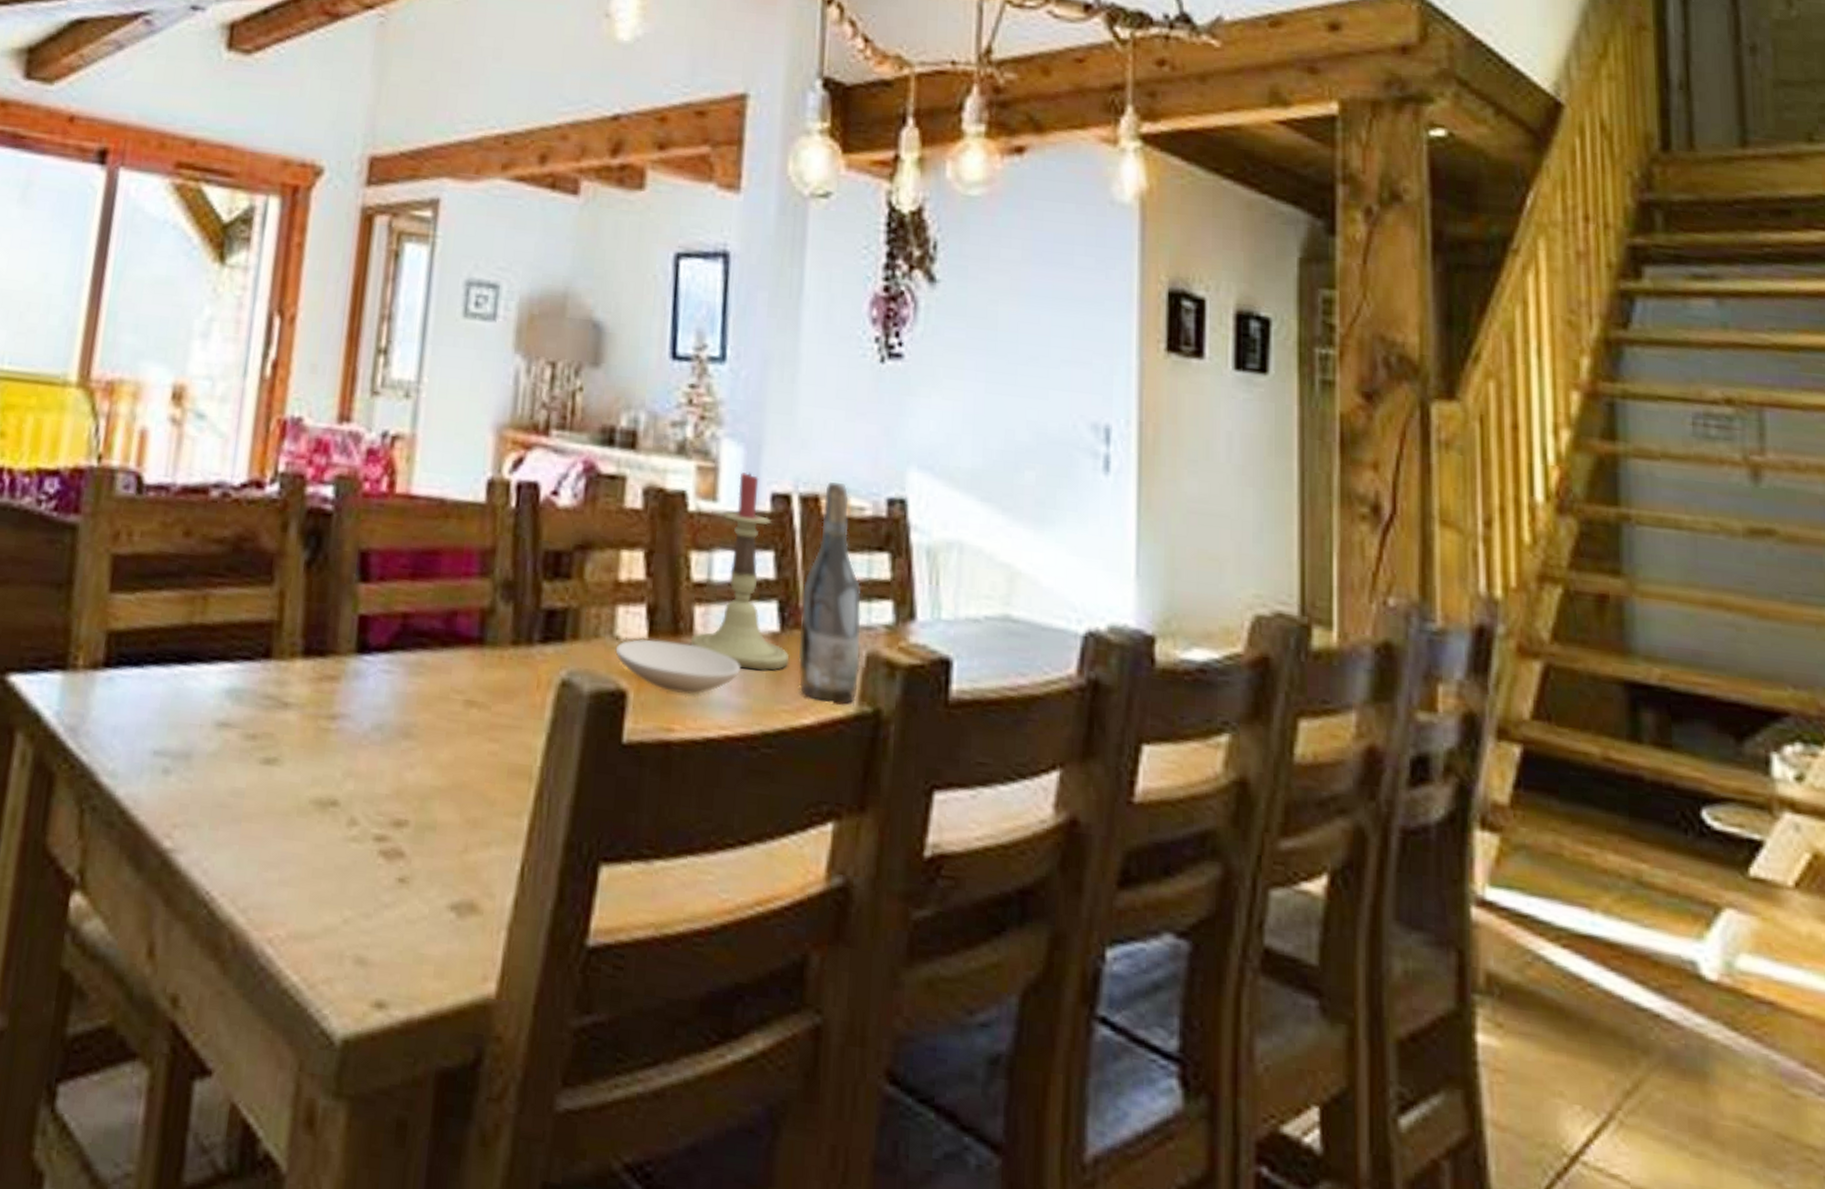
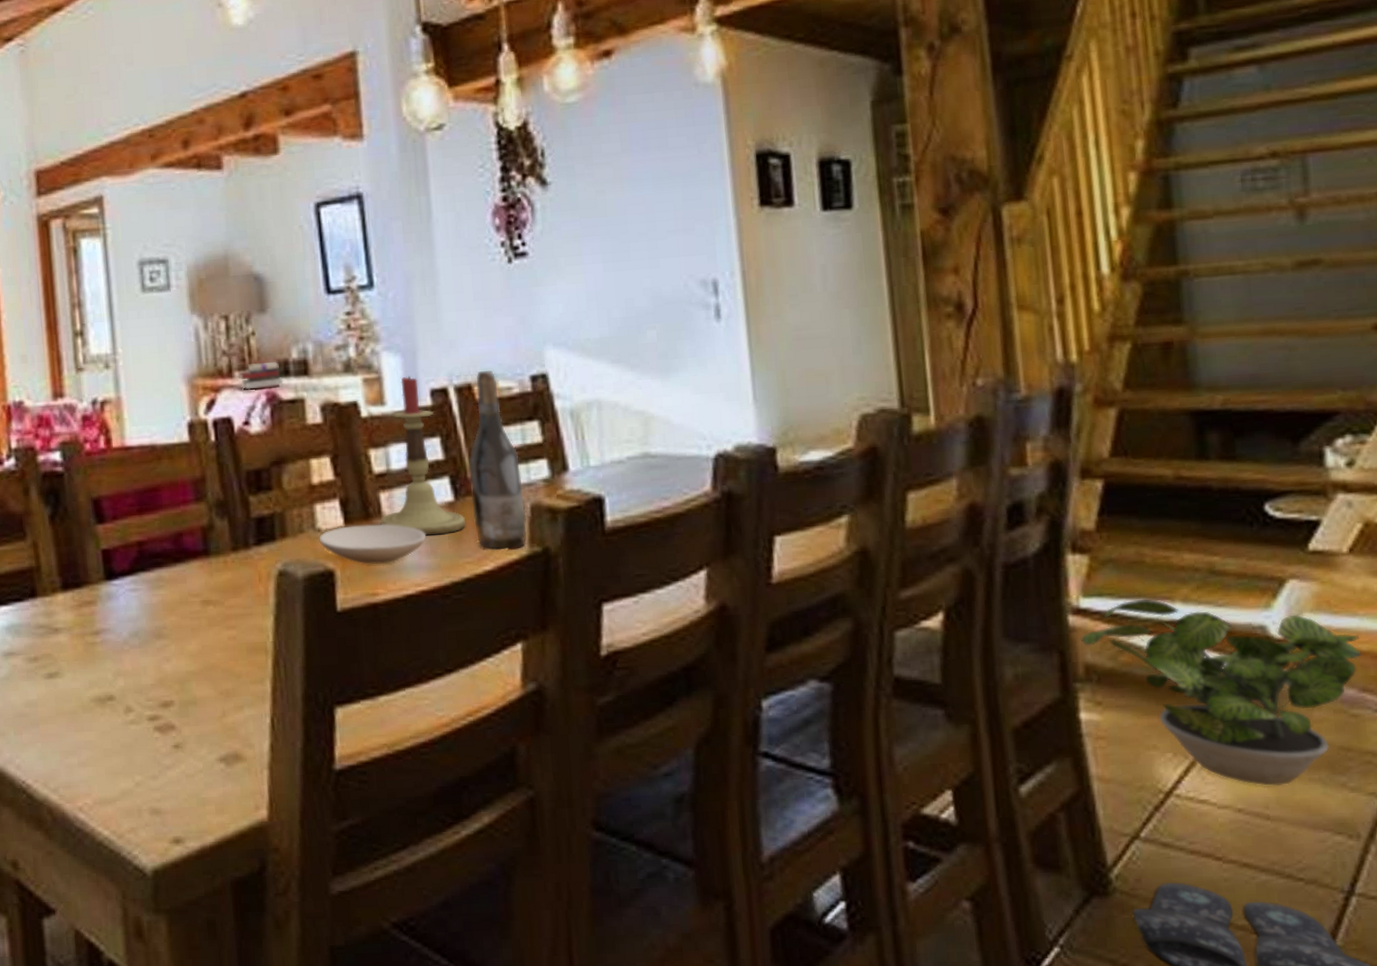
books: none [555,423,606,458] -> present [238,361,284,391]
potted plant: none [1483,900,1806,1173] -> present [1080,598,1362,786]

